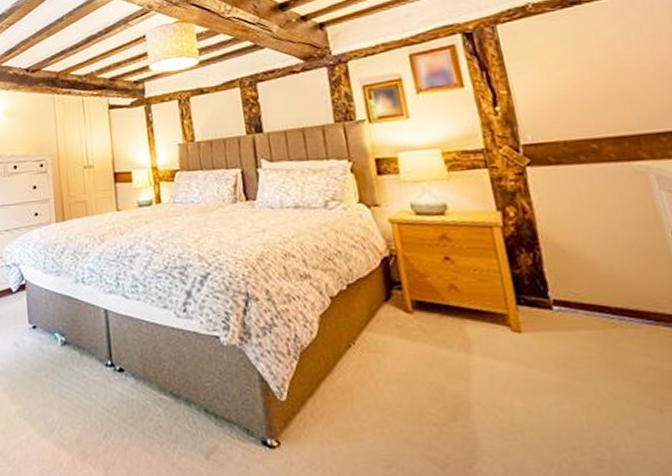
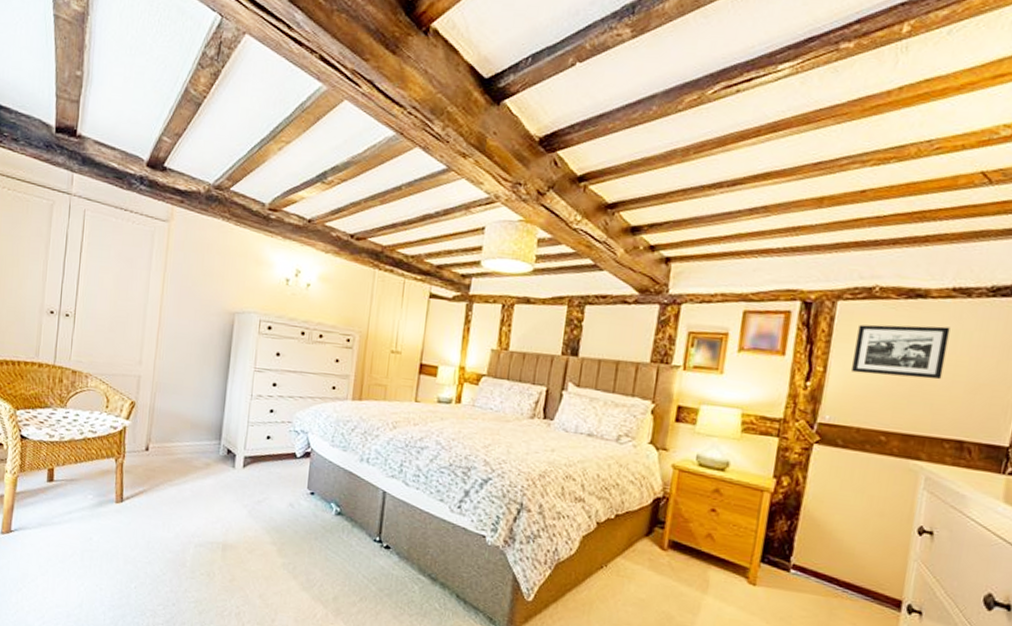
picture frame: none [526,25,629,88] -> present [851,324,951,380]

